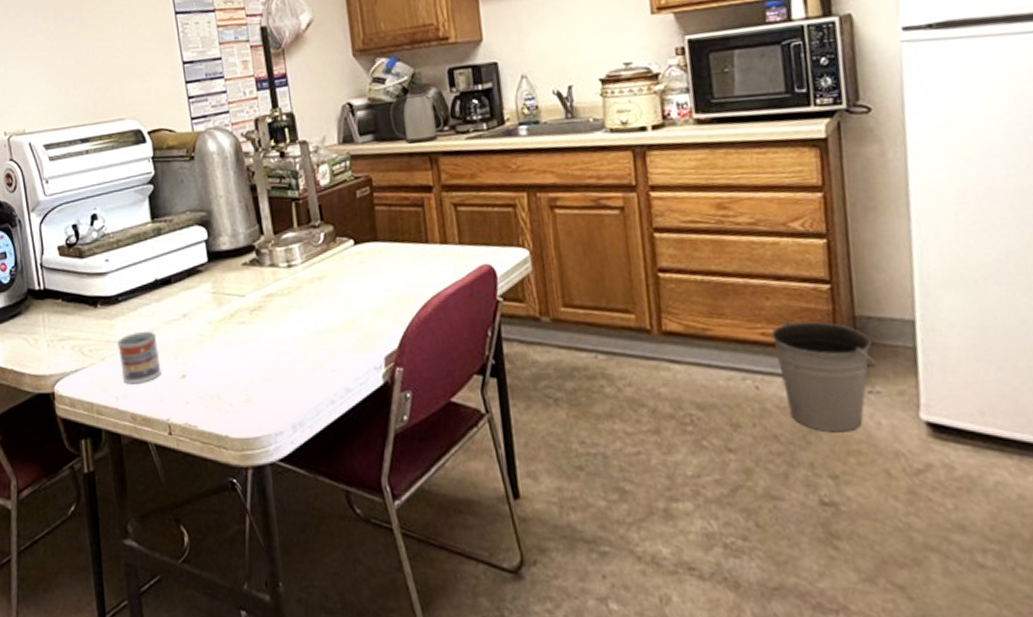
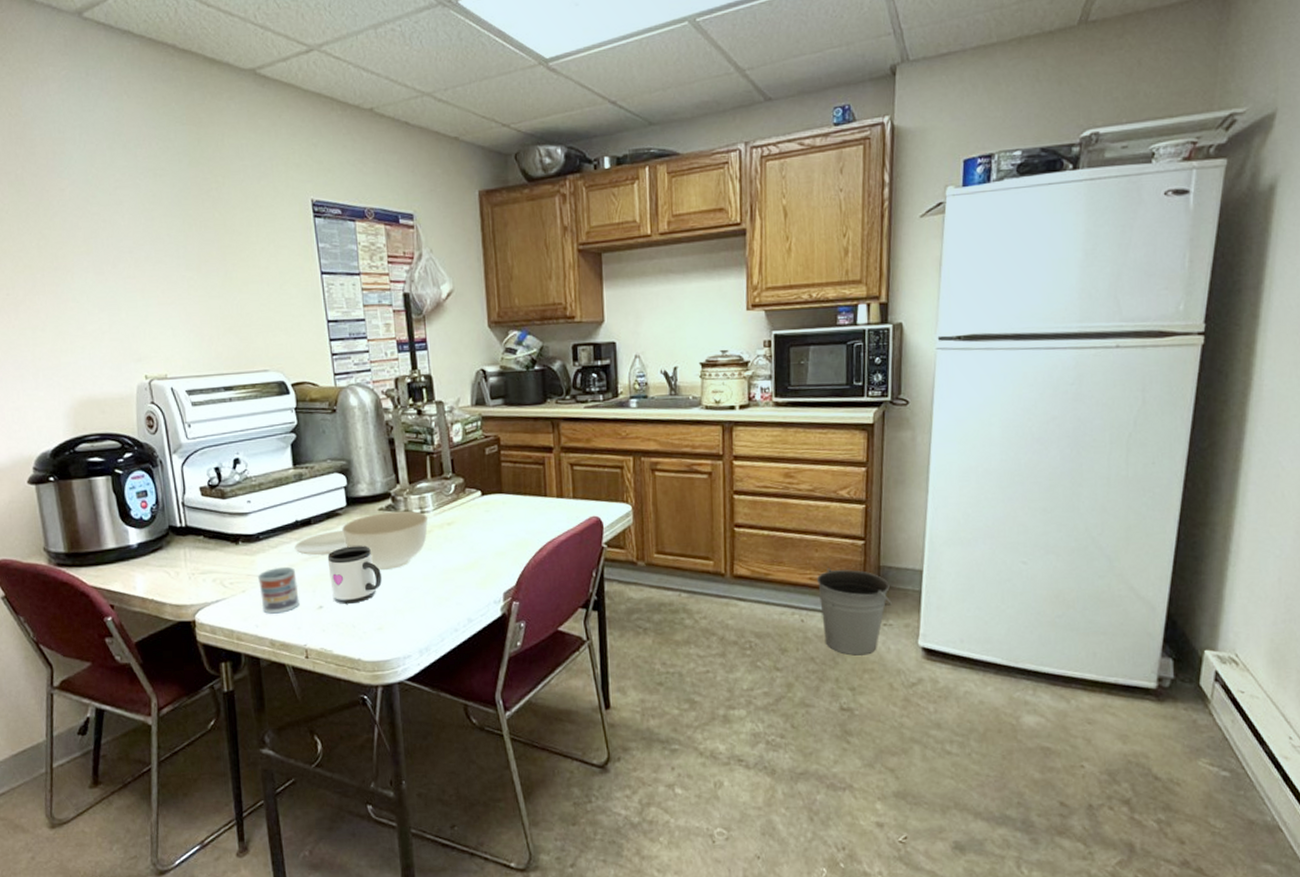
plate: none [154,288,210,318] -> present [294,530,347,555]
mug: none [189,305,248,373] -> present [327,545,382,604]
bowl: none [204,264,296,333] -> present [342,510,428,570]
kettle: present [389,91,438,144] -> none [519,363,561,410]

